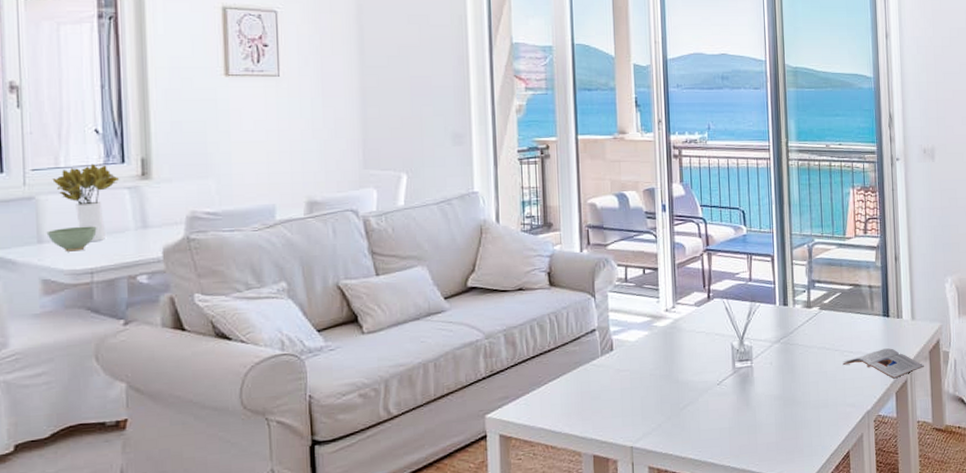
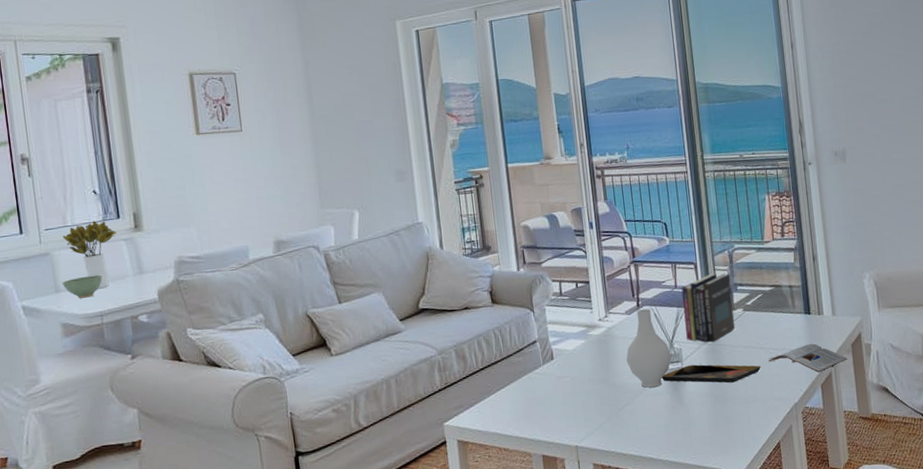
vase: none [692,301,741,387] -> present [626,309,672,388]
decorative tray: none [729,364,835,386] -> present [661,364,761,383]
books: none [756,267,810,341] -> present [681,273,735,342]

